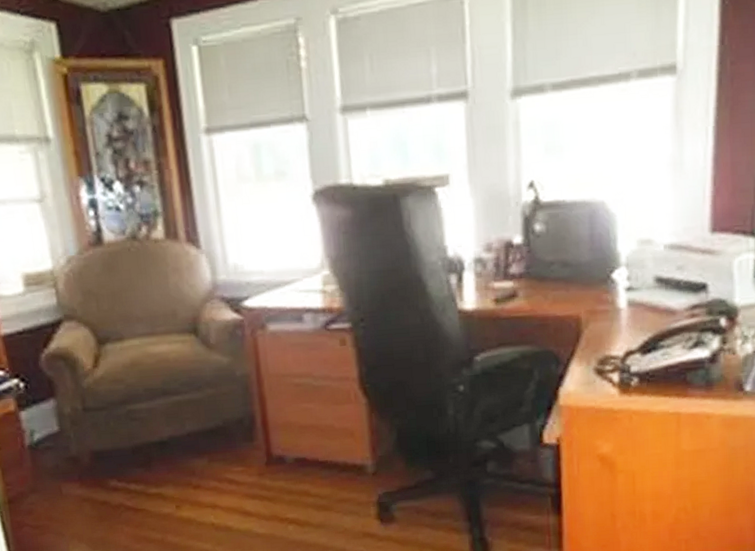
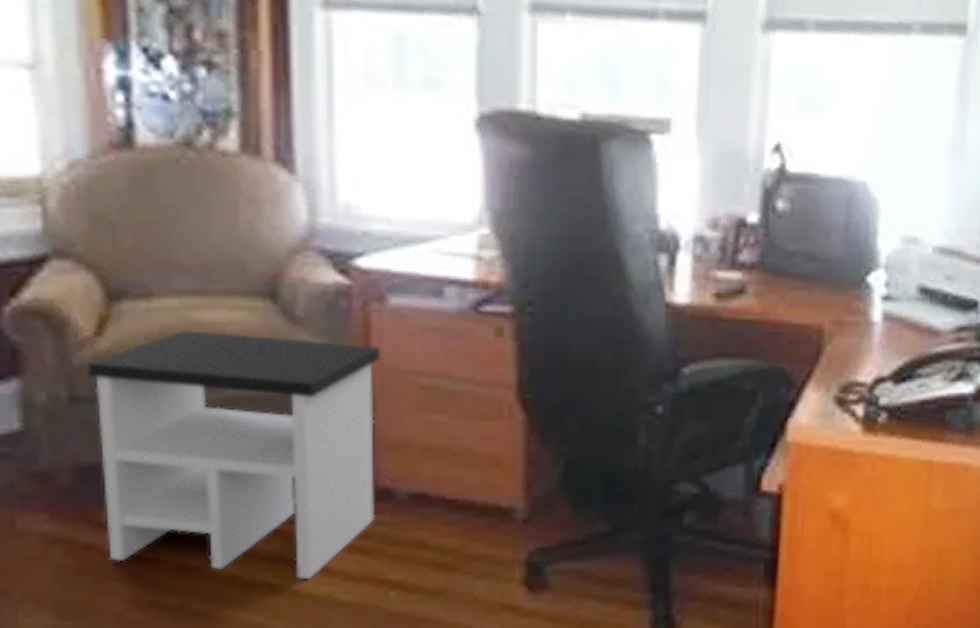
side table: none [91,358,275,520] -> present [87,330,382,580]

